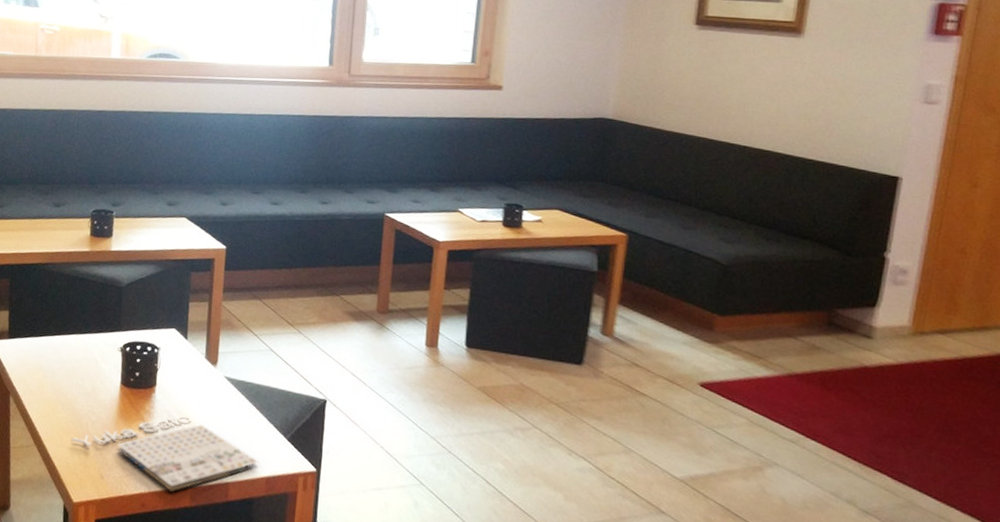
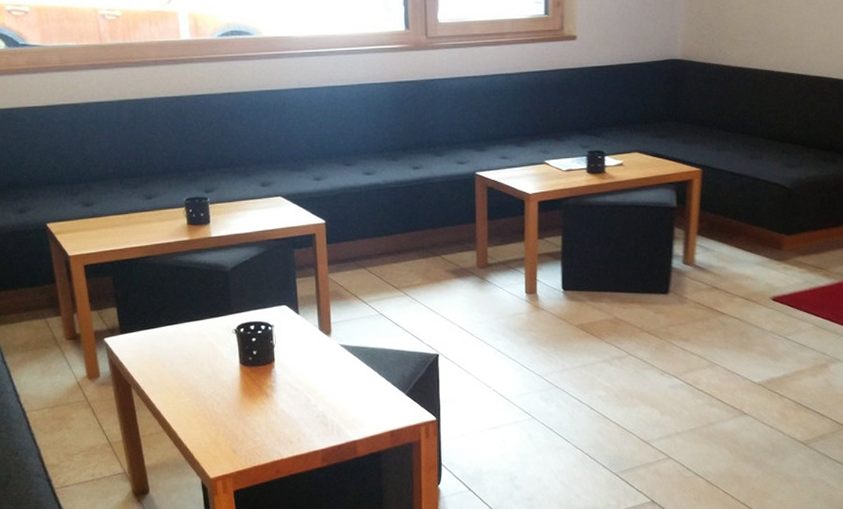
magazine: present [71,416,259,492] -> none [199,386,382,456]

